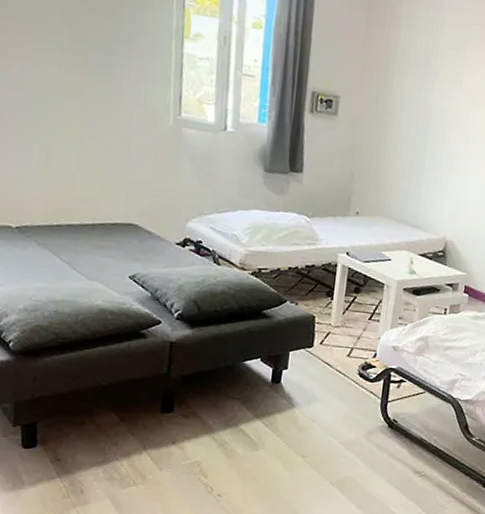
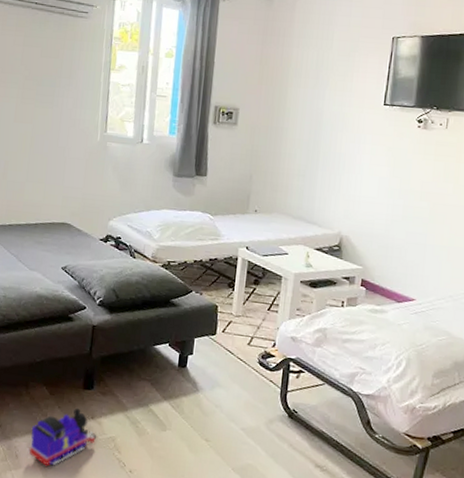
toy train: none [97,433,180,499] -> present [29,408,97,466]

